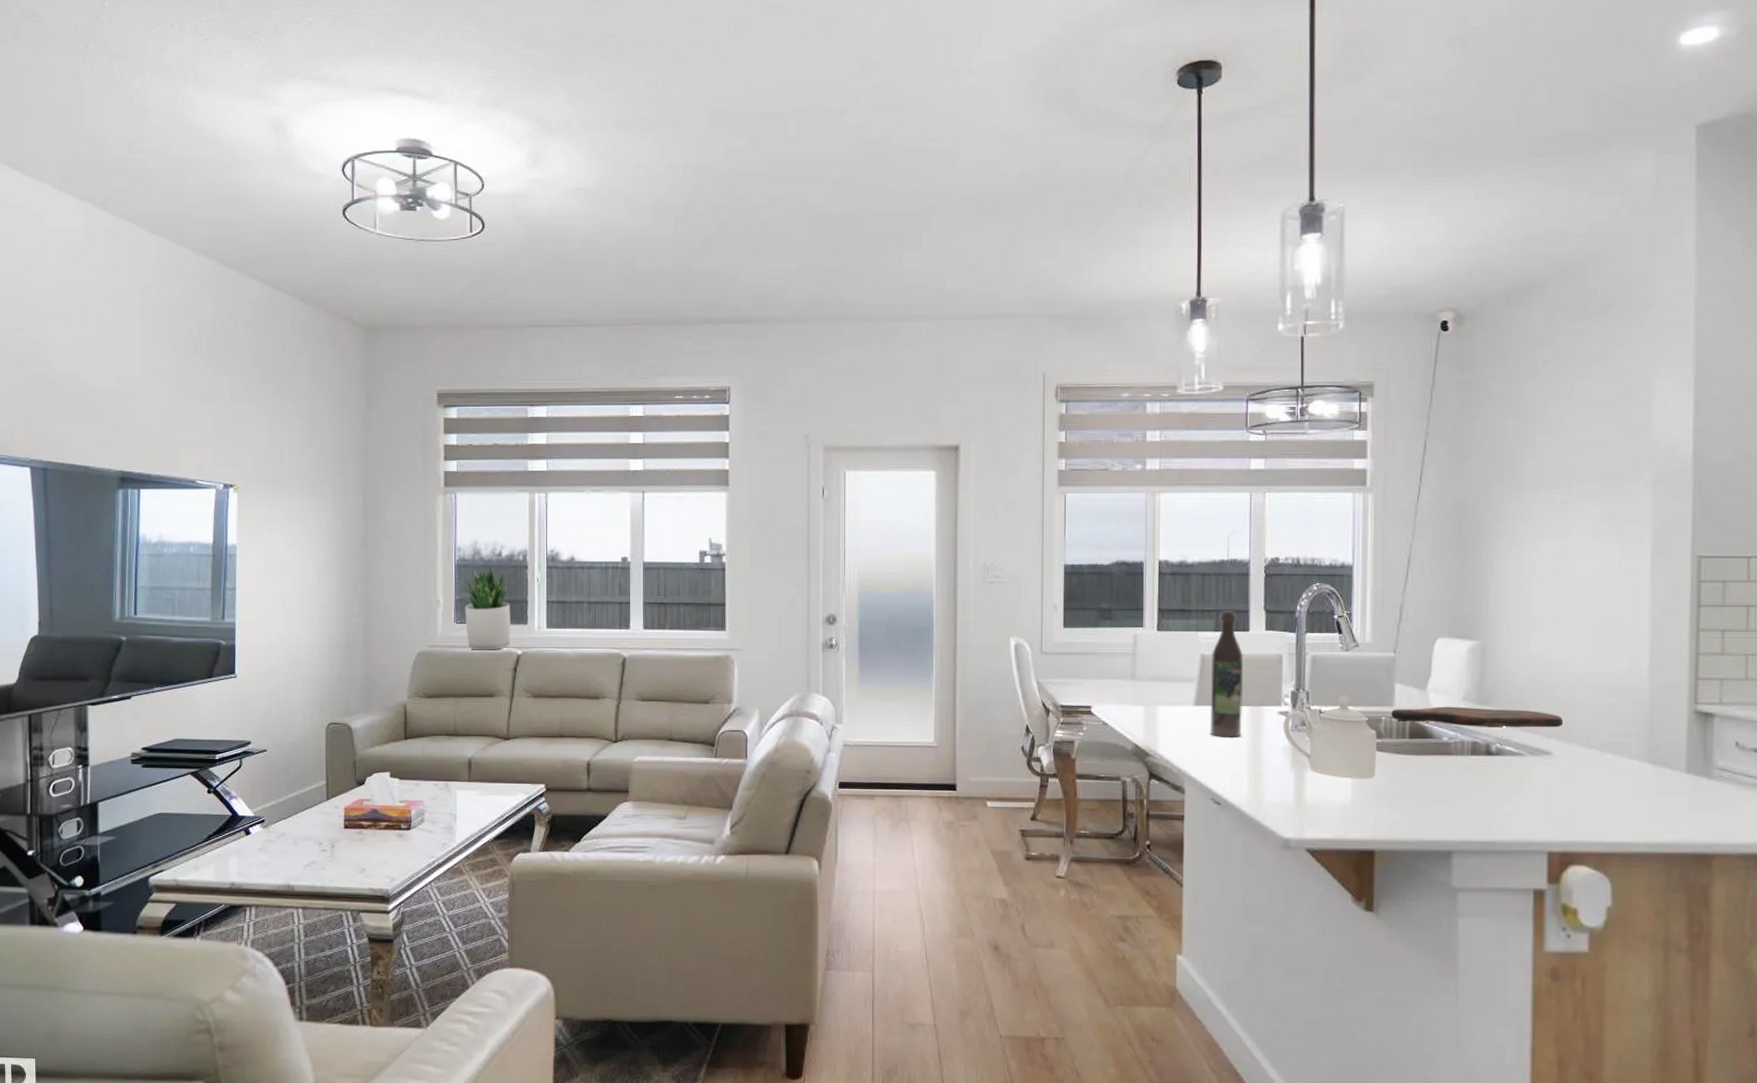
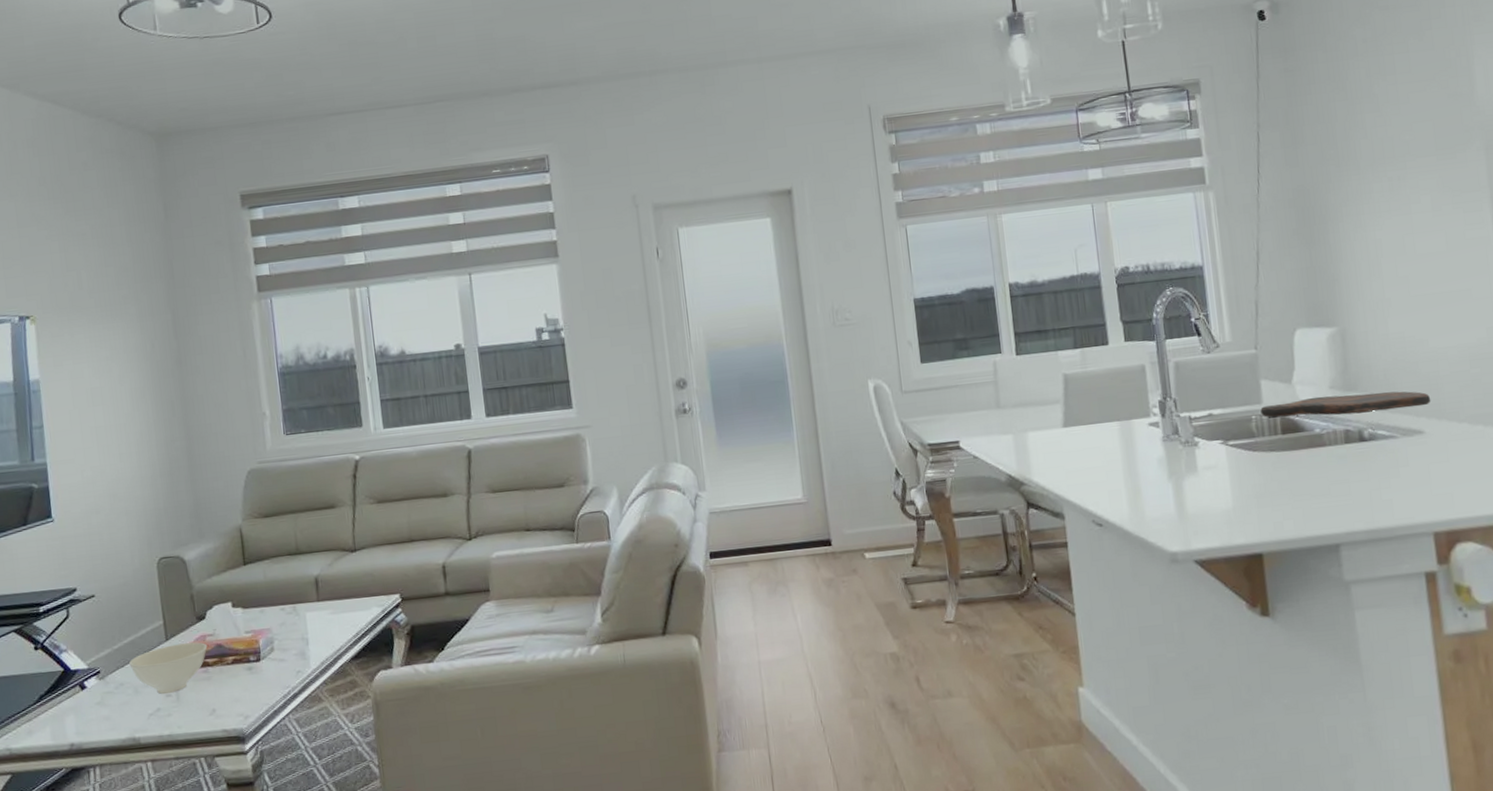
bowl: none [292,804,364,848] -> present [129,642,208,694]
planter: present [464,563,511,650] -> none [289,364,347,461]
wine bottle: present [1209,611,1244,739] -> none [1073,326,1115,457]
sugar bowl: present [1283,694,1377,779] -> none [1154,397,1254,484]

